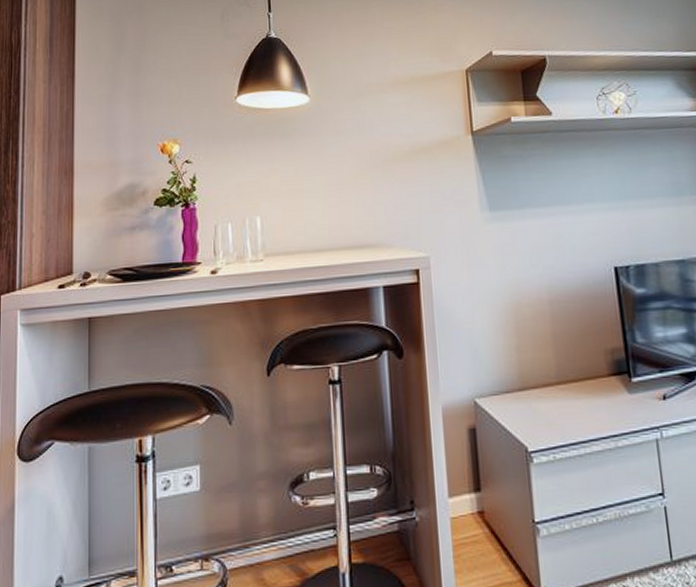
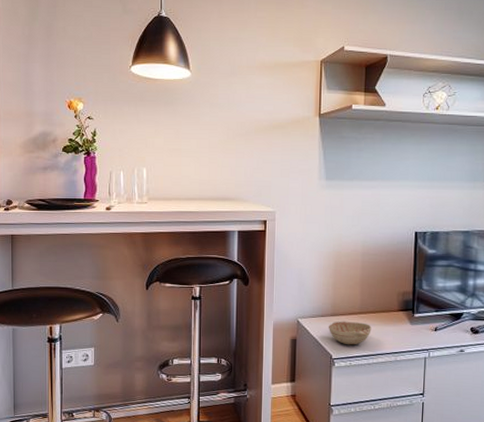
decorative bowl: none [516,396,577,431] -> present [328,321,372,345]

